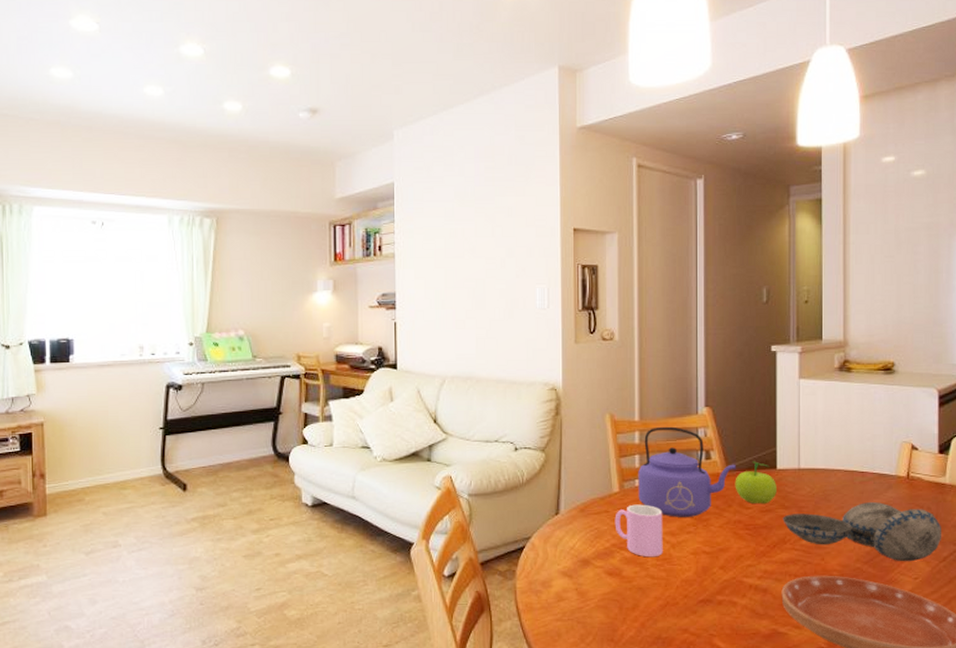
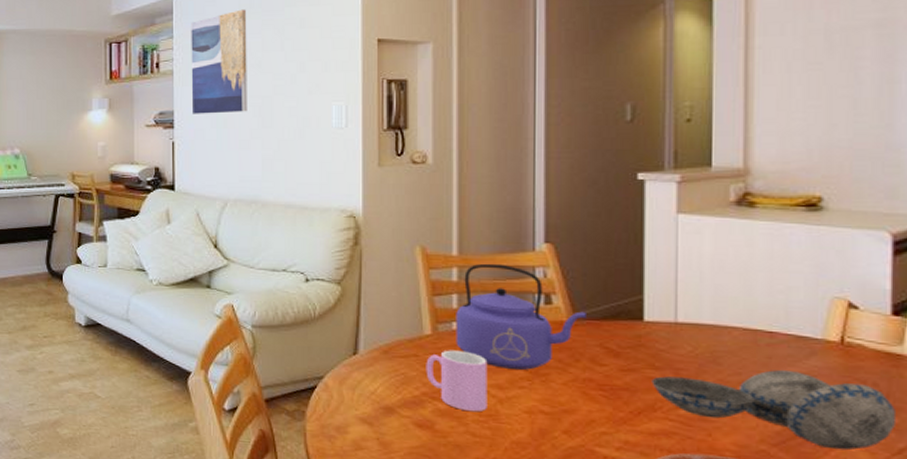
wall art: none [411,197,463,296] -> present [191,9,247,114]
fruit: present [735,461,777,504] -> none [584,310,643,362]

